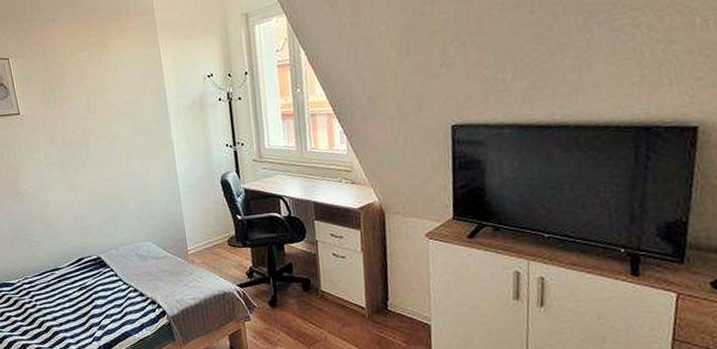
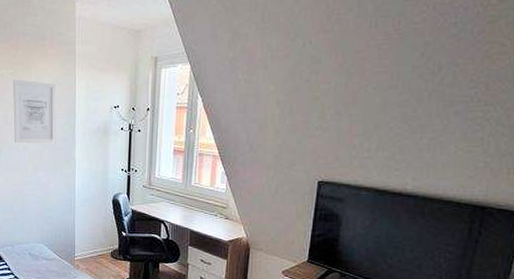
wall art: none [90,60,148,133] -> present [13,79,56,144]

